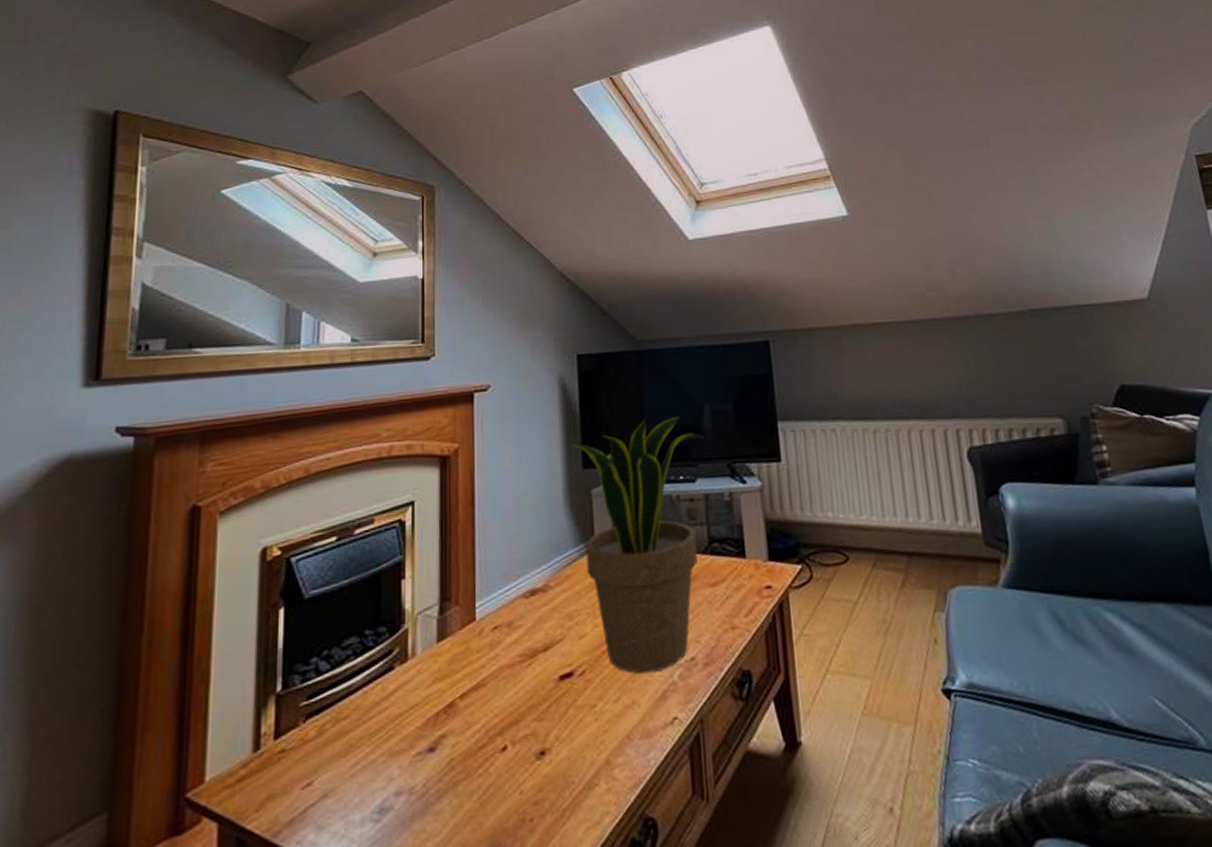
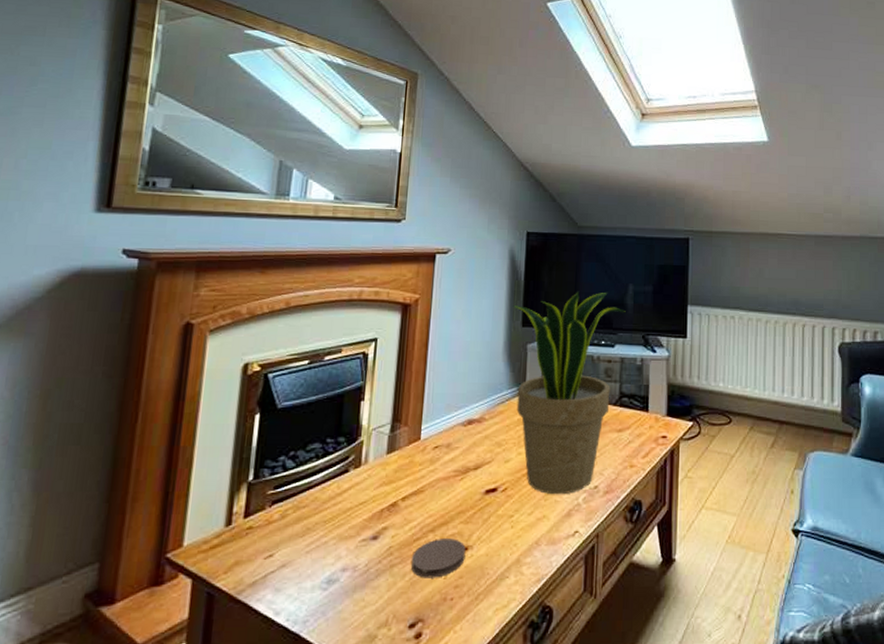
coaster: none [479,741,543,796] -> present [411,538,466,578]

